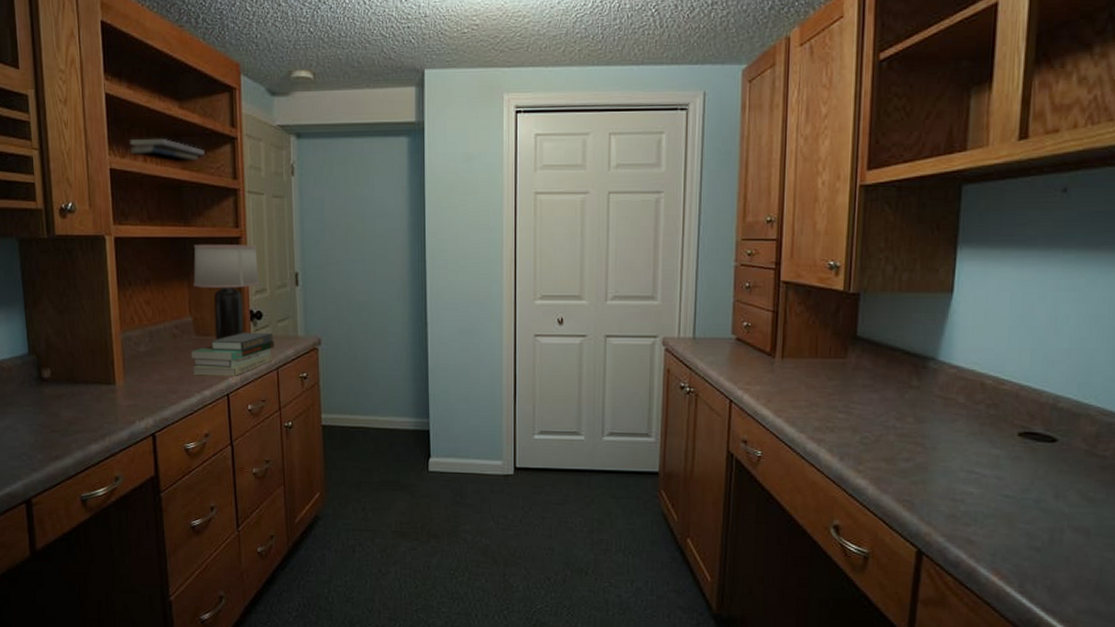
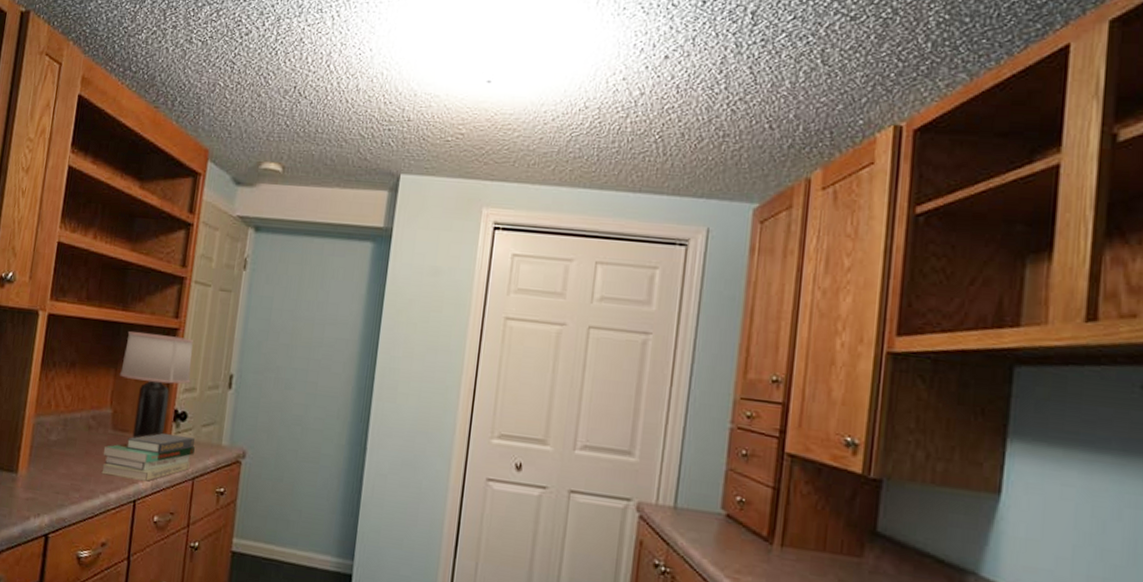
books: present [129,138,205,162] -> none [81,215,158,244]

